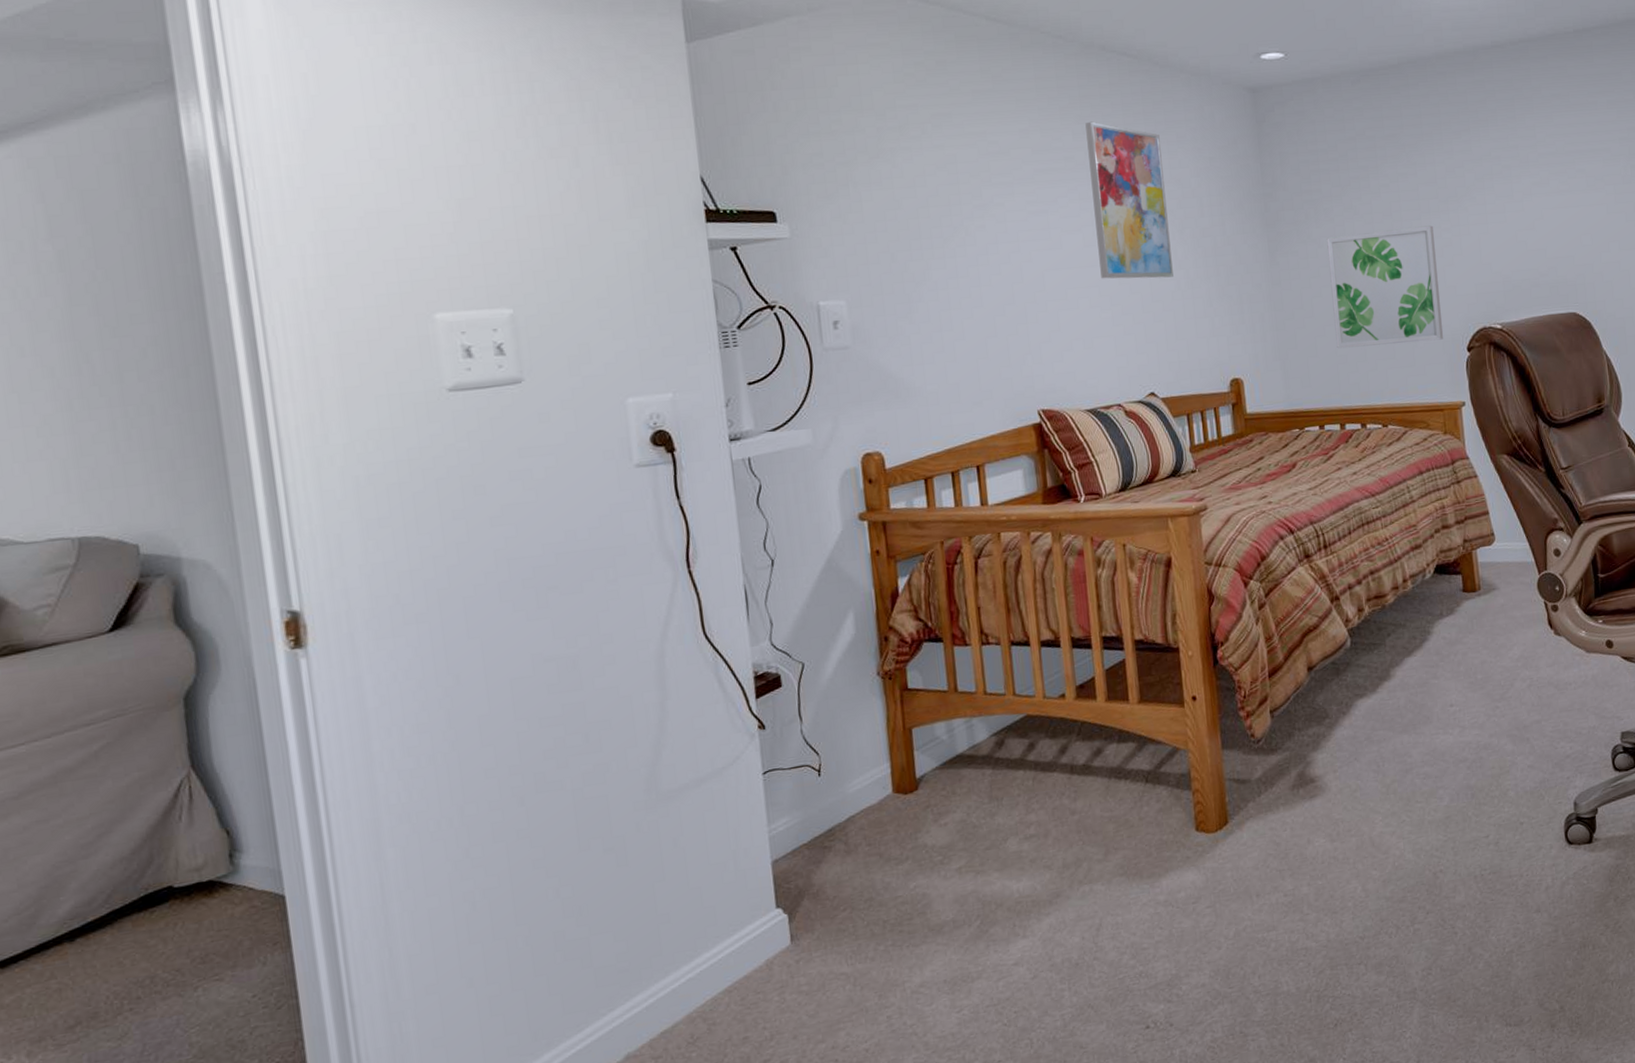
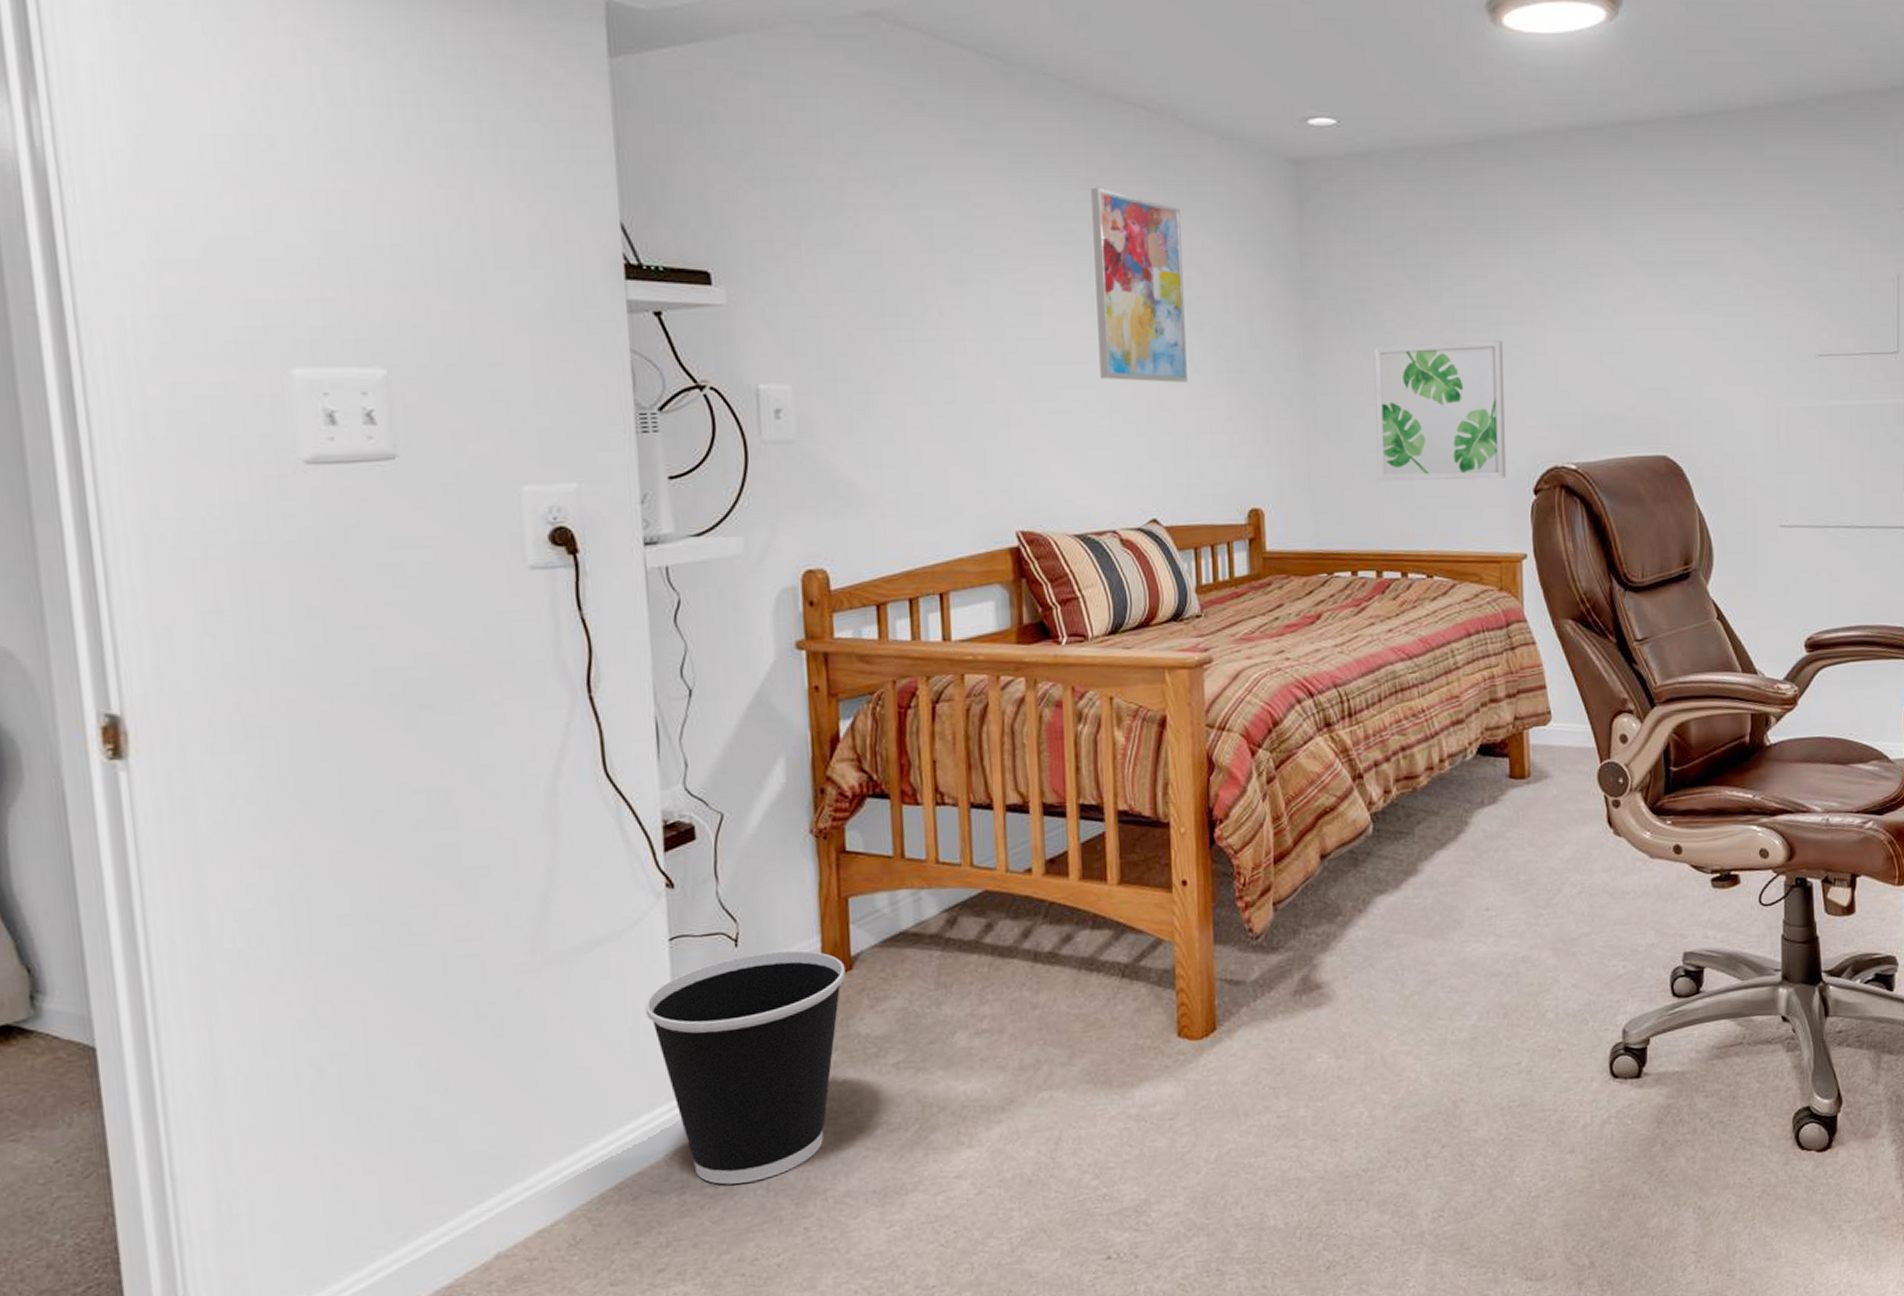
wastebasket: none [744,776,913,983] -> present [644,950,846,1185]

